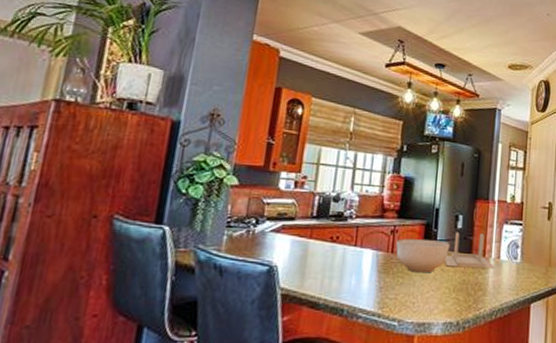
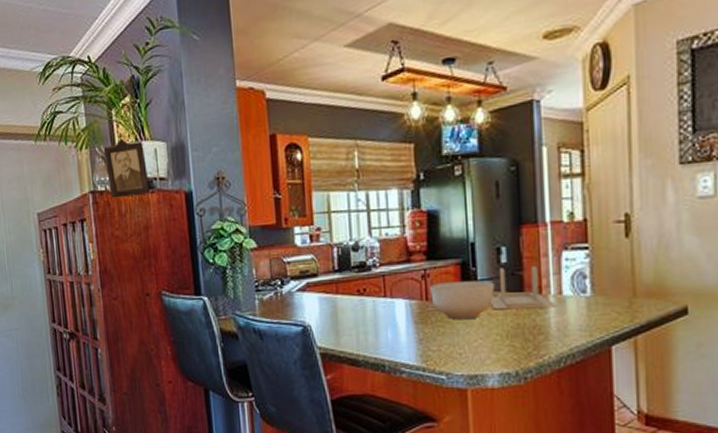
photo frame: none [80,56,137,116] -> present [103,139,153,199]

